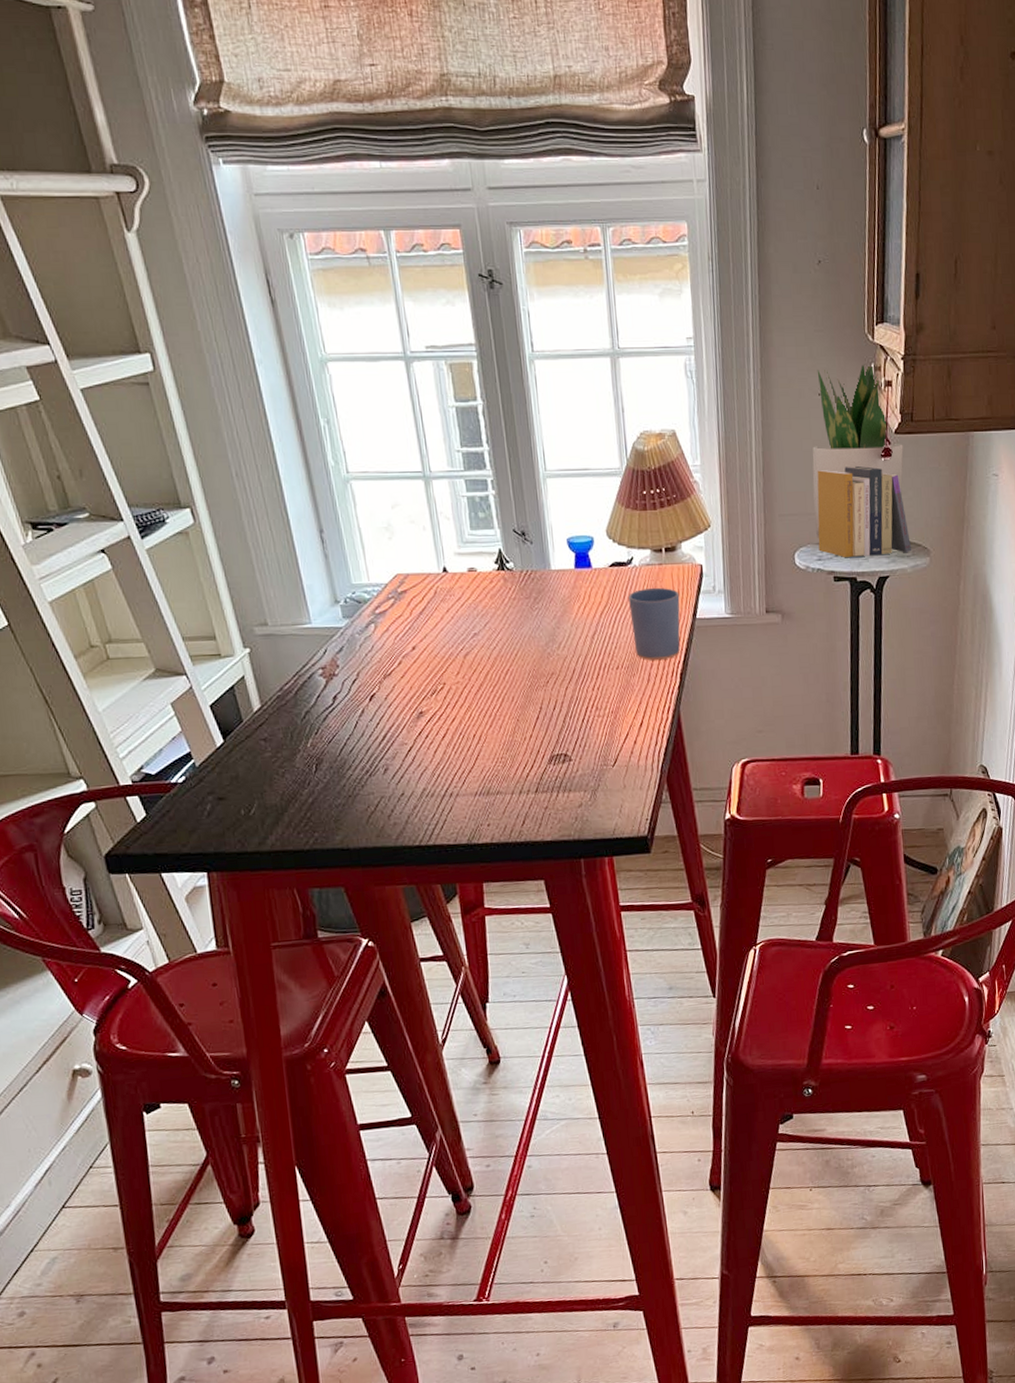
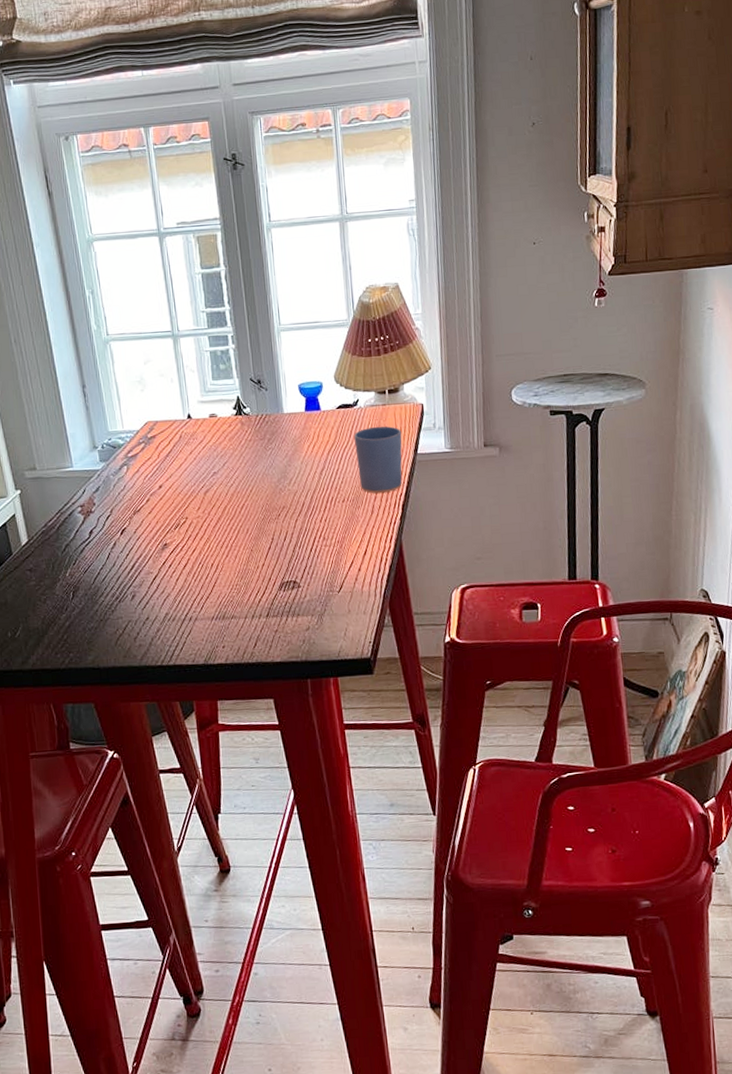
planter: present [812,364,904,539] -> none [528,213,618,376]
books: present [817,465,911,558] -> none [532,306,626,393]

